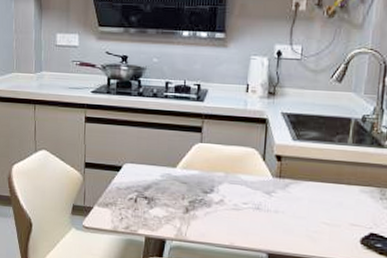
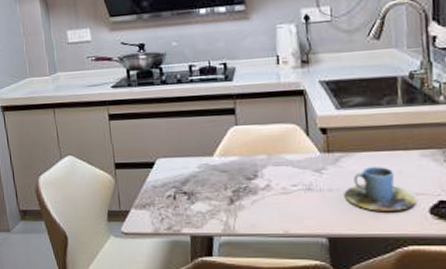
cup: none [288,196,351,238] -> present [344,167,417,211]

